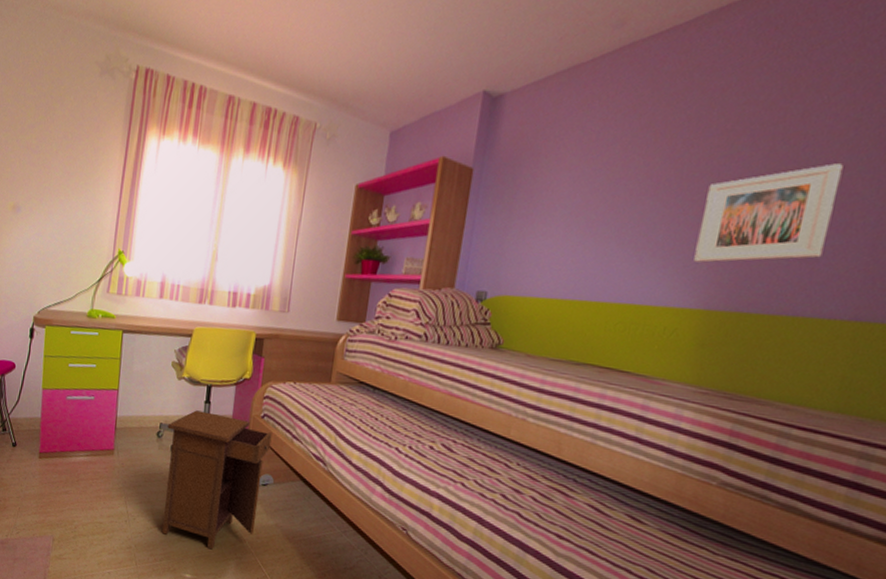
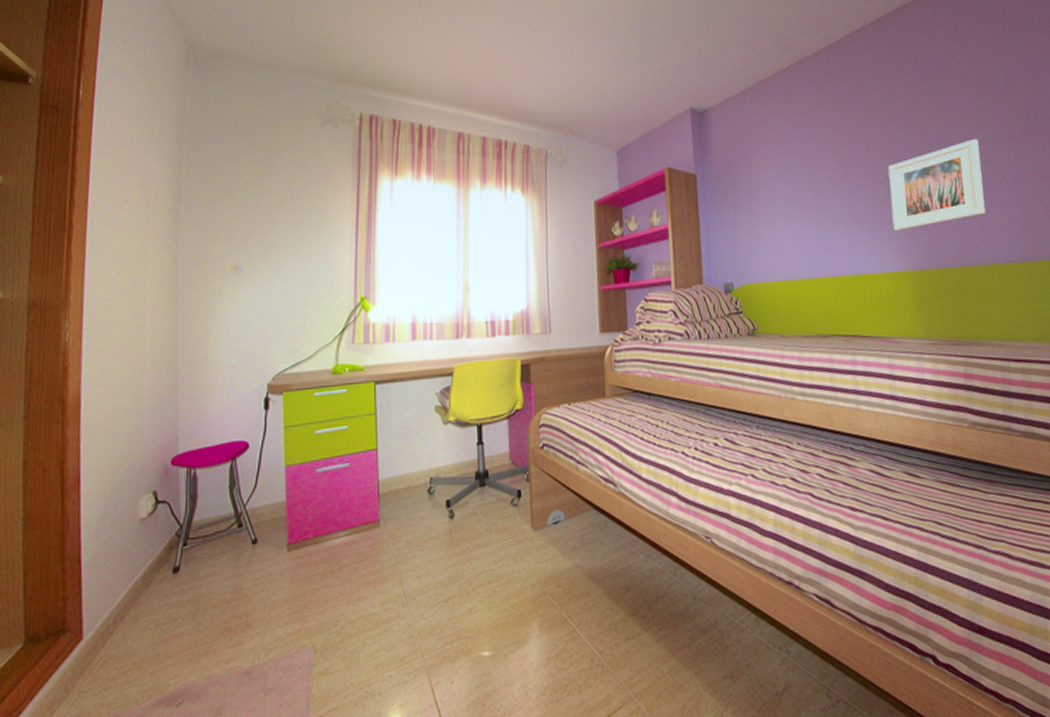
nightstand: present [162,410,272,550] -> none [439,454,556,614]

